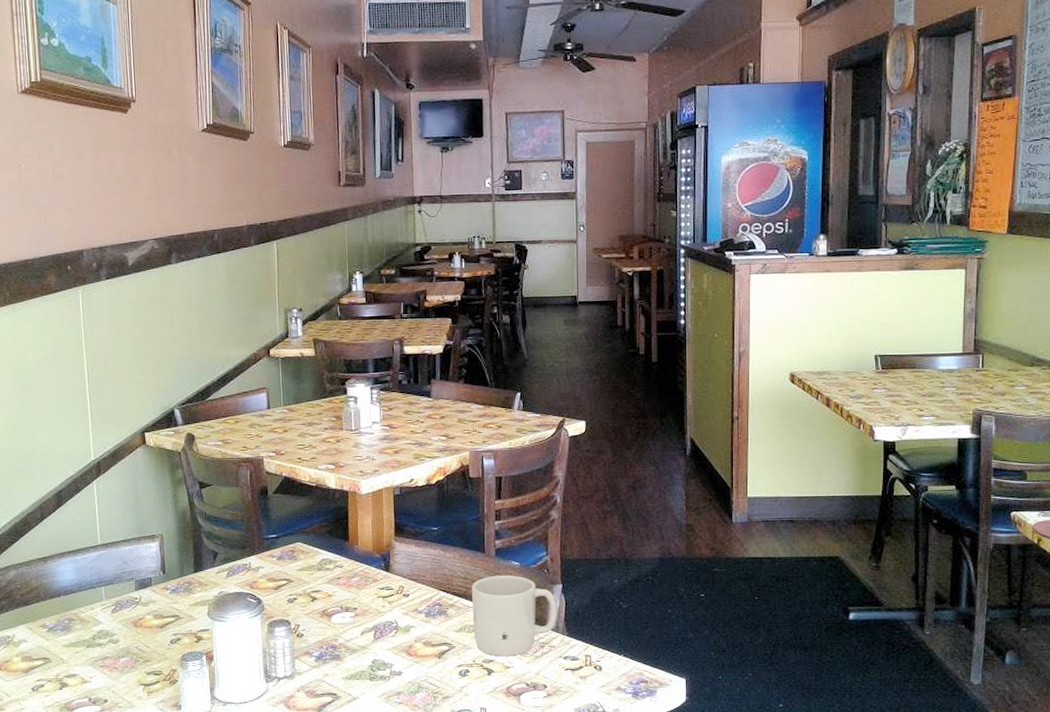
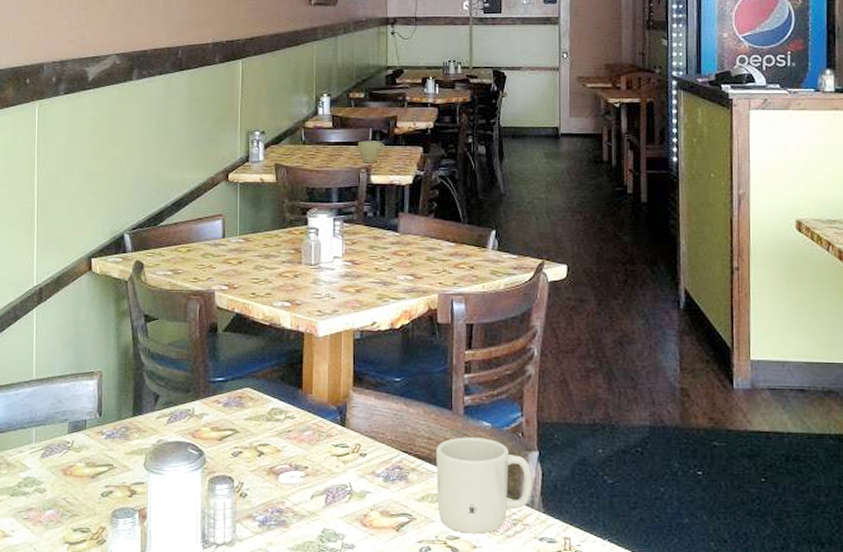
cup: none [390,314,416,336] -> present [357,141,385,164]

